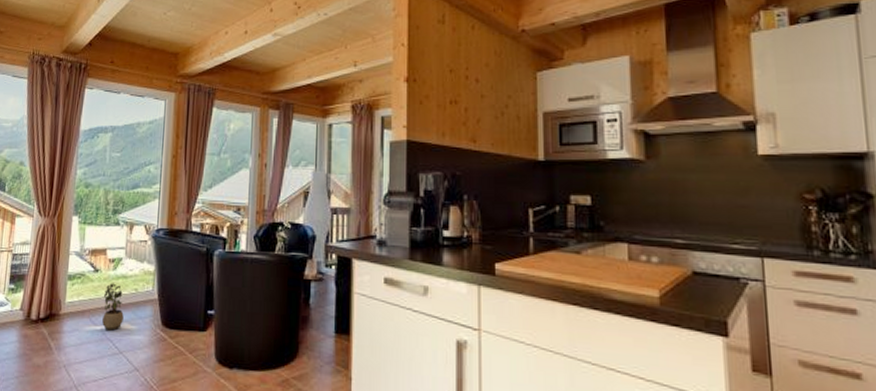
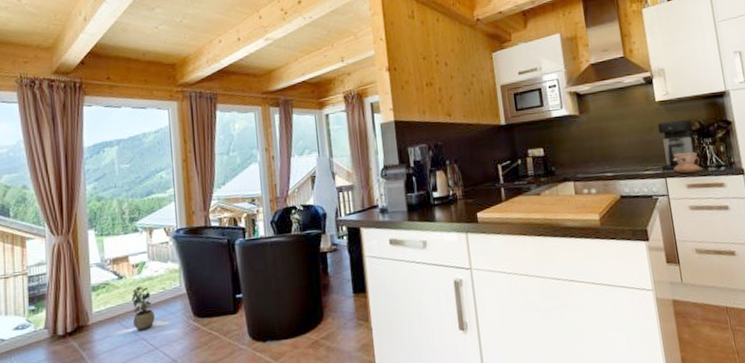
coffee maker: none [756,182,818,250] -> present [657,119,700,172]
ceramic jug: none [774,226,819,258] -> present [672,152,701,175]

